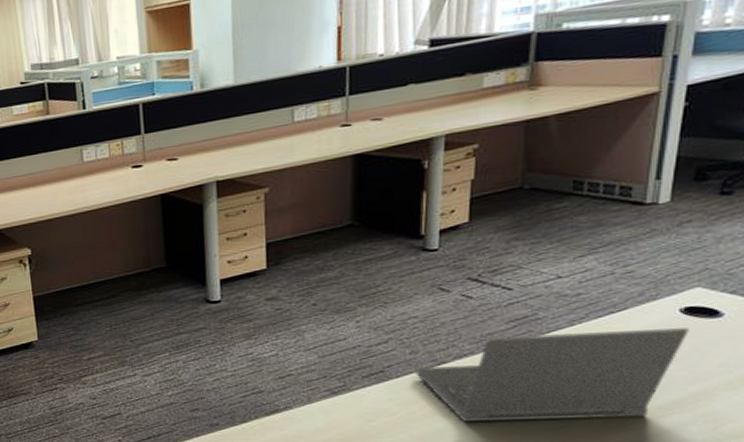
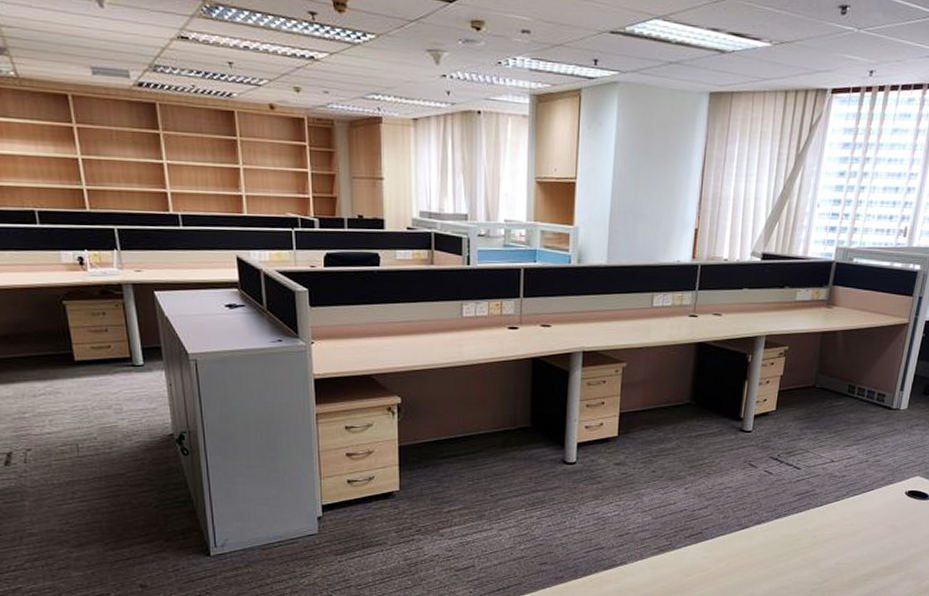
laptop computer: present [415,328,689,422] -> none [725,506,910,577]

